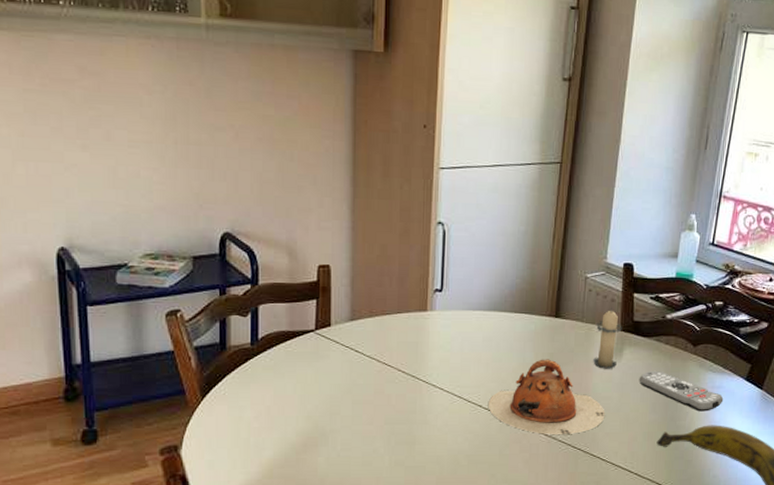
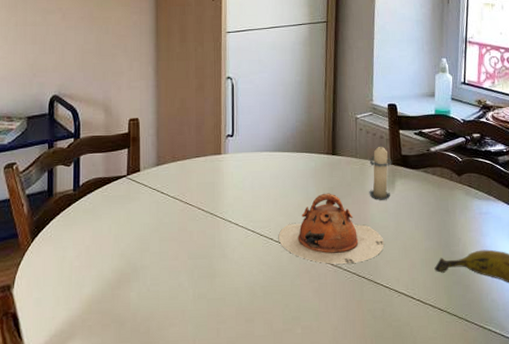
remote control: present [639,370,724,412] -> none [412,199,492,237]

